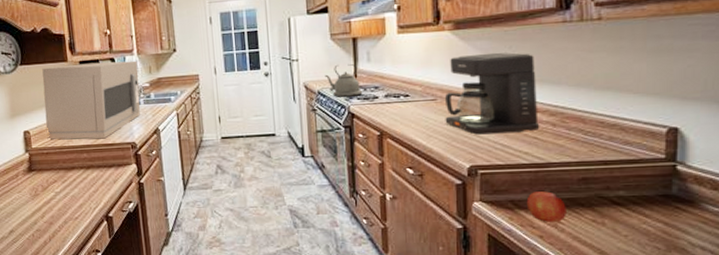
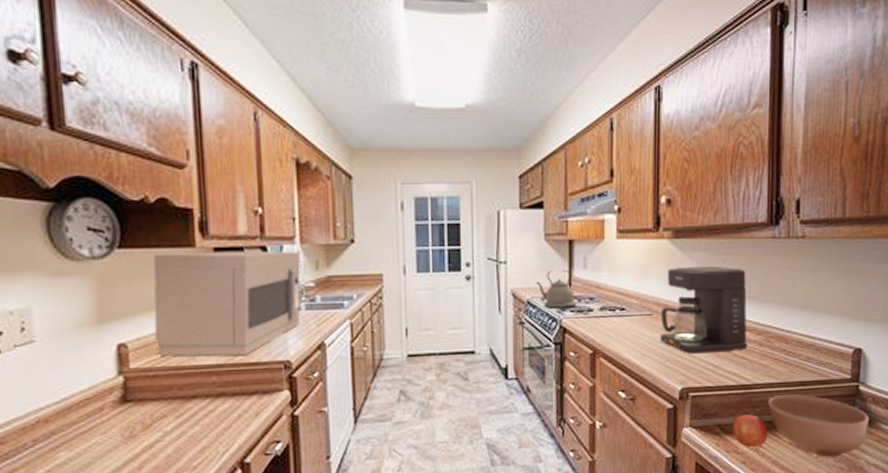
bowl: none [564,173,692,236] -> present [767,394,870,457]

